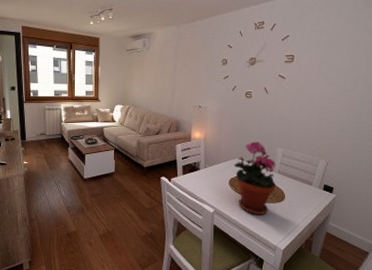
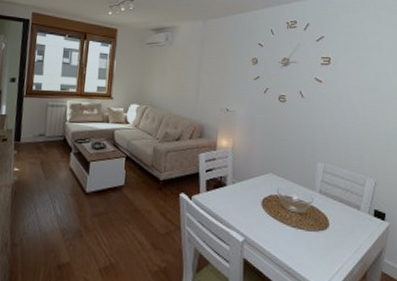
potted plant: present [233,142,276,216] -> none [266,153,318,248]

